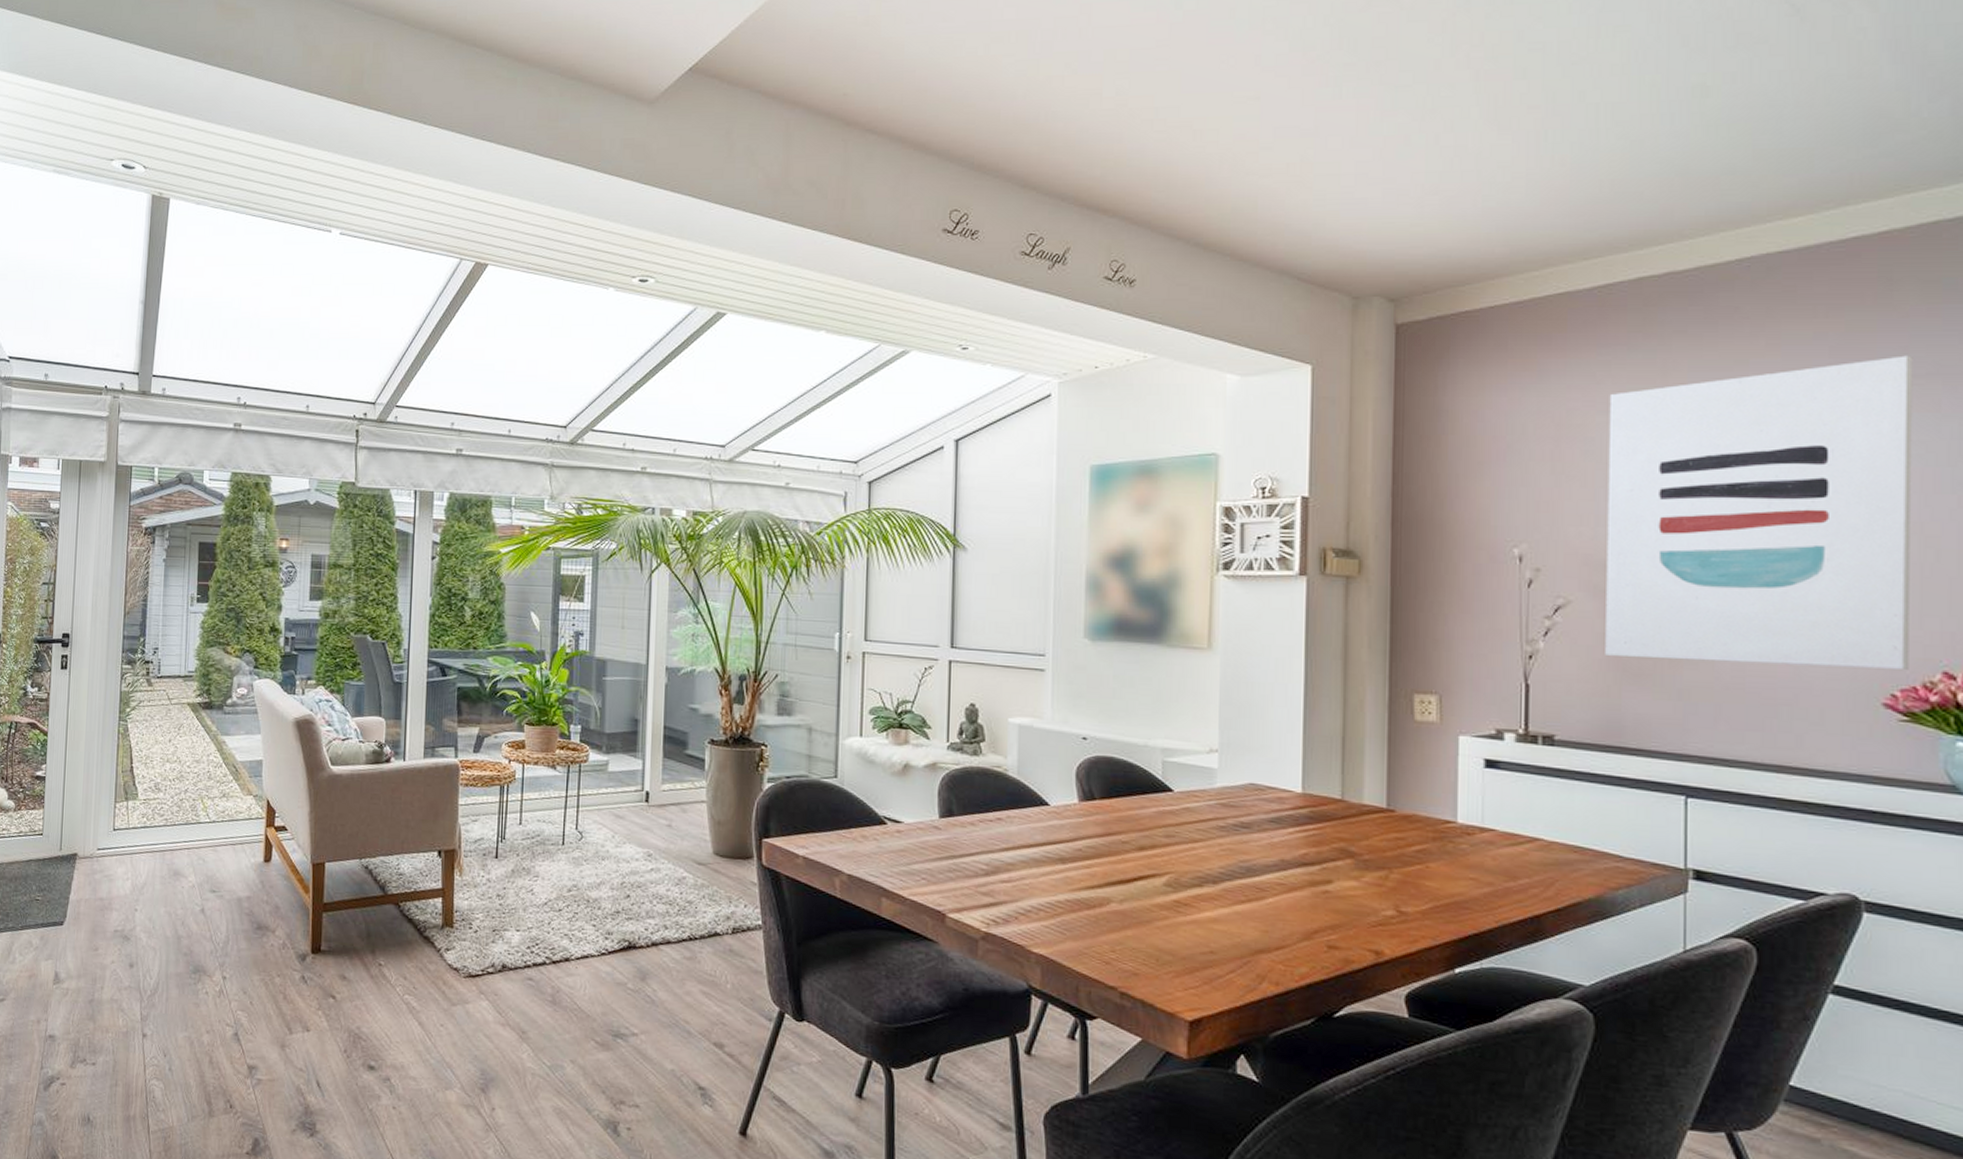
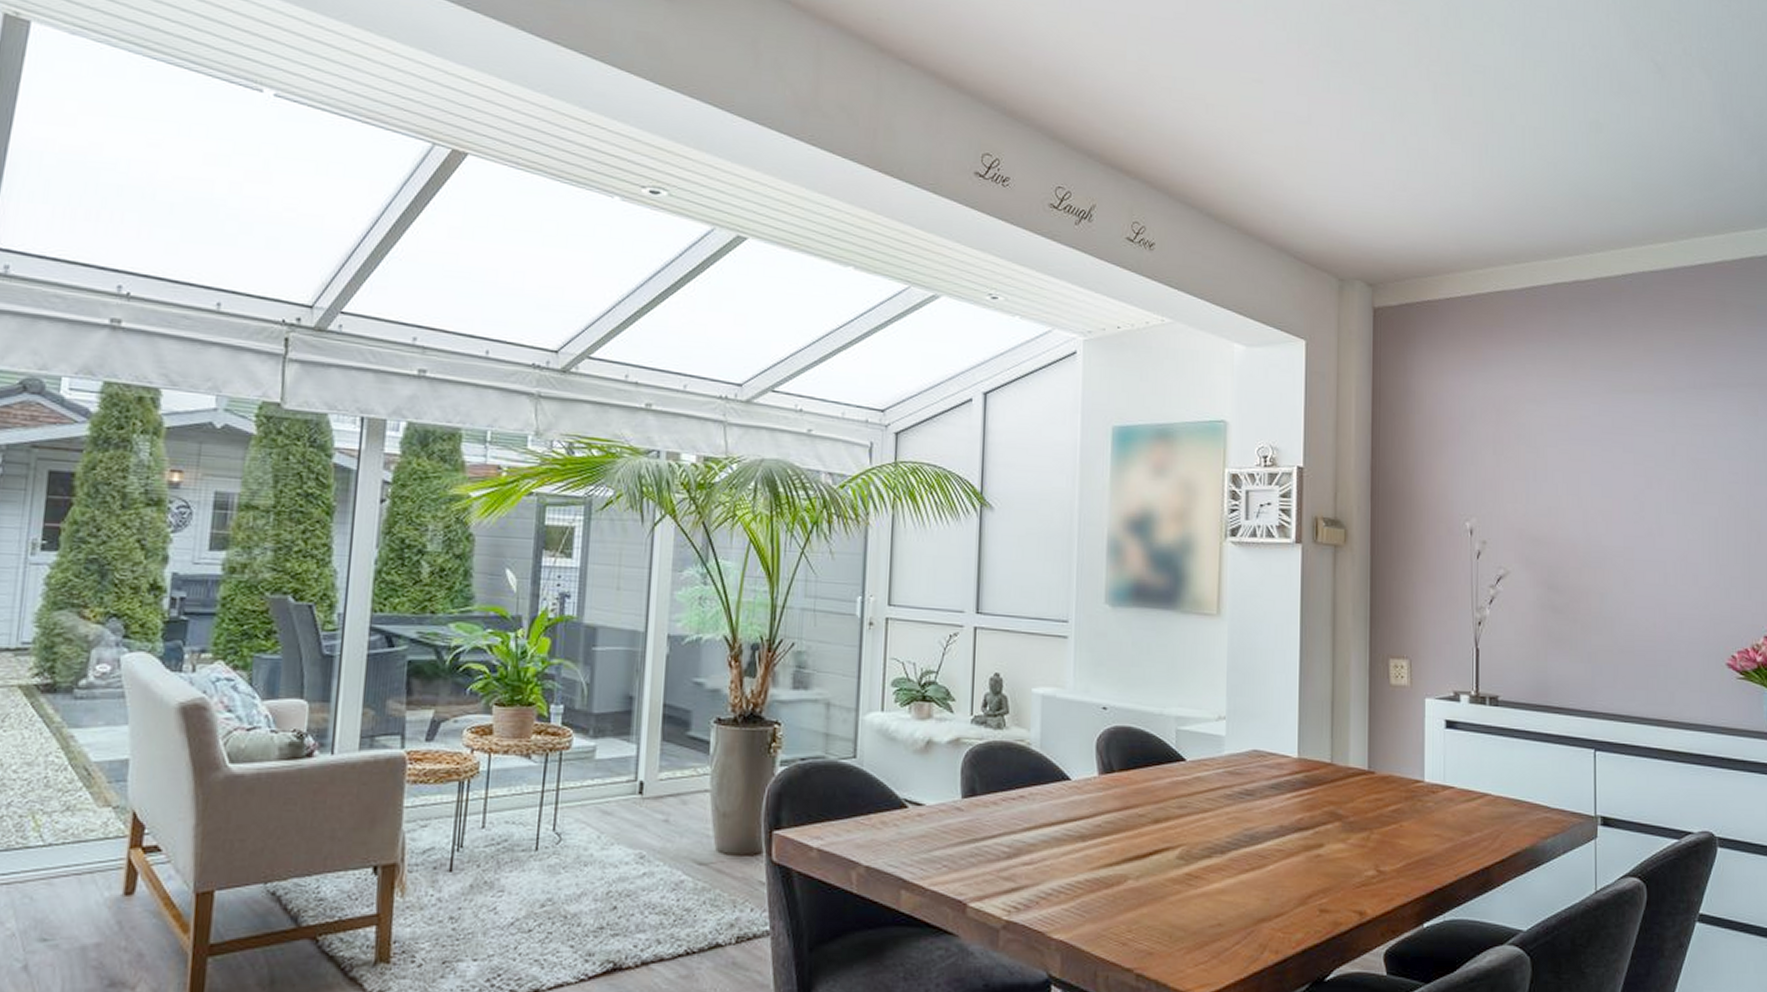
wall art: present [1605,355,1913,671] -> none [1535,367,1743,635]

